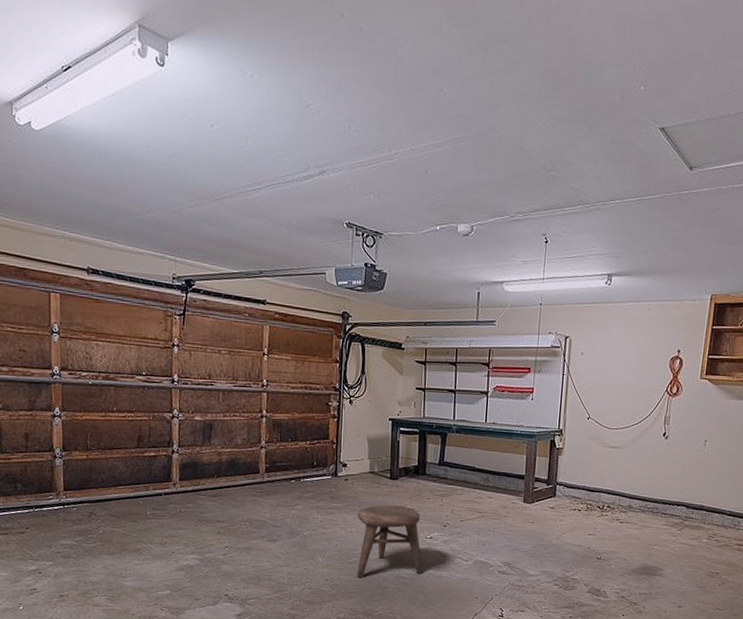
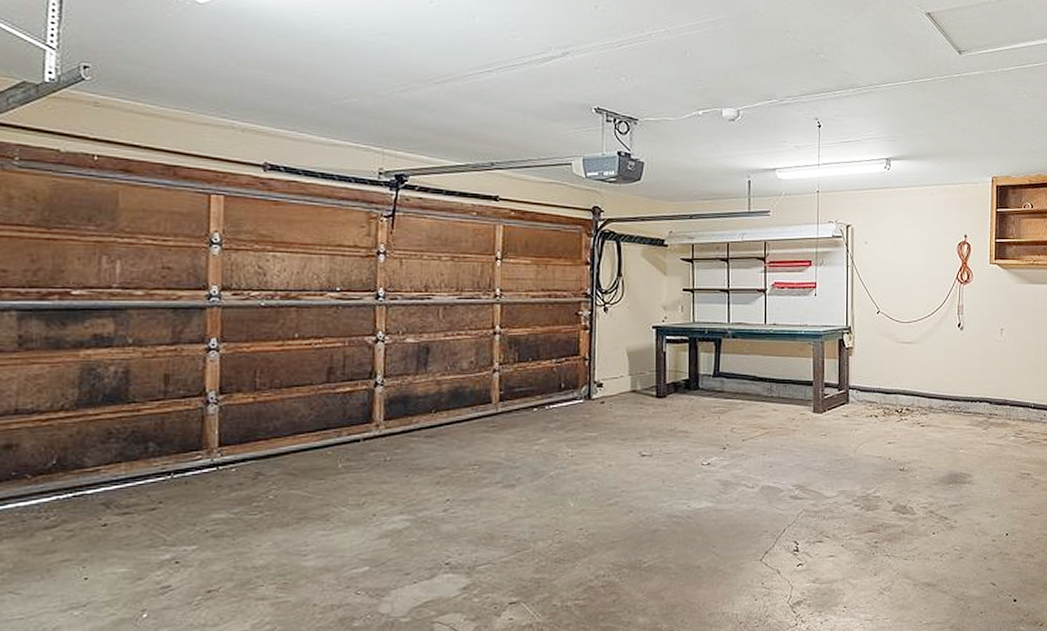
stool: present [357,505,423,578] -> none [618,429,700,522]

